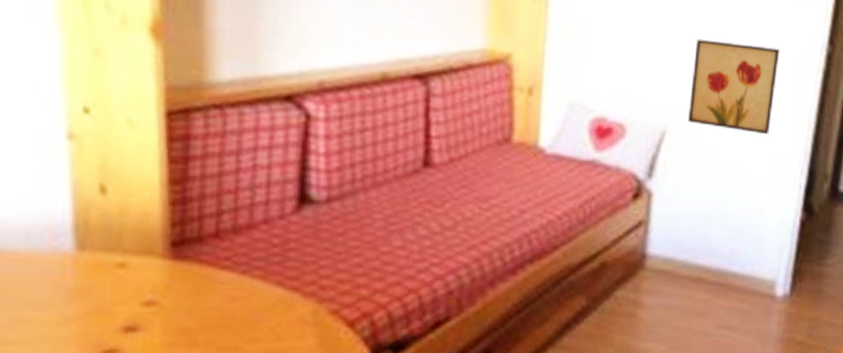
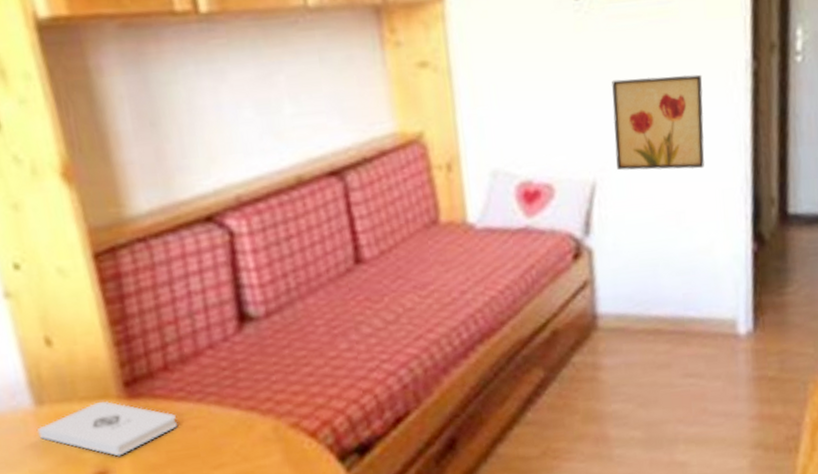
notepad: none [72,257,217,315] -> present [37,400,177,457]

